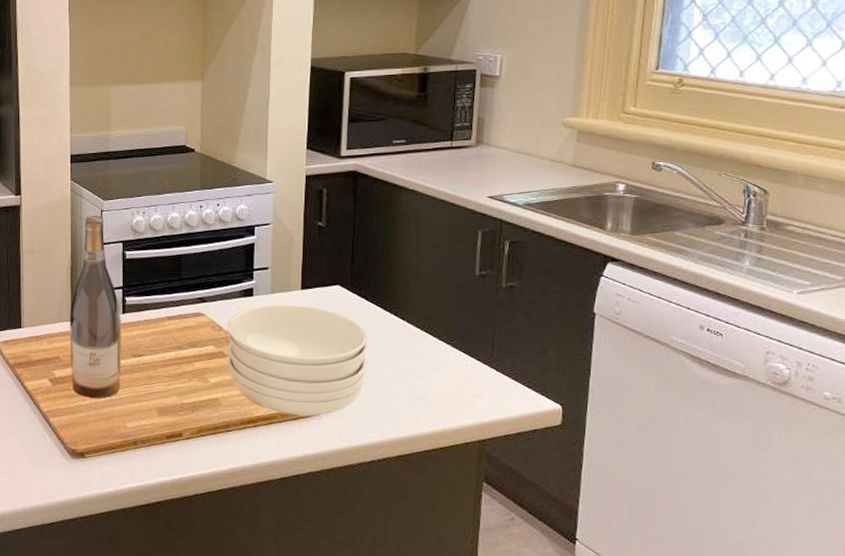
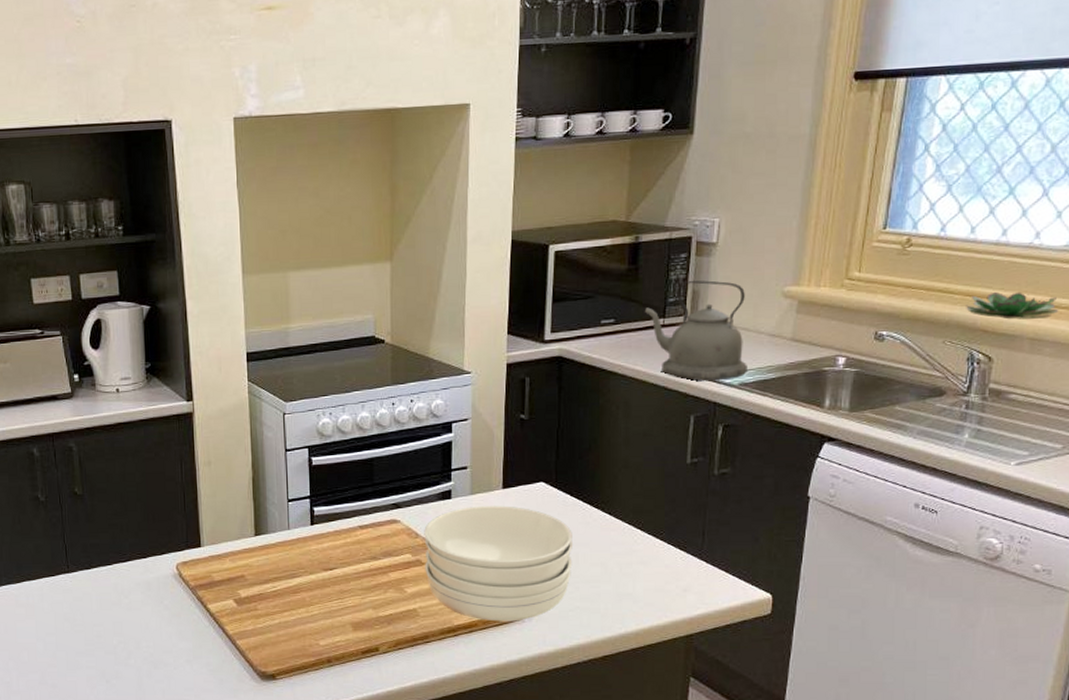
wine bottle: present [69,215,121,398] -> none [253,419,312,617]
kettle: none [433,109,531,200] -> present [644,280,747,382]
succulent plant: none [739,131,831,157] -> present [966,292,1059,320]

